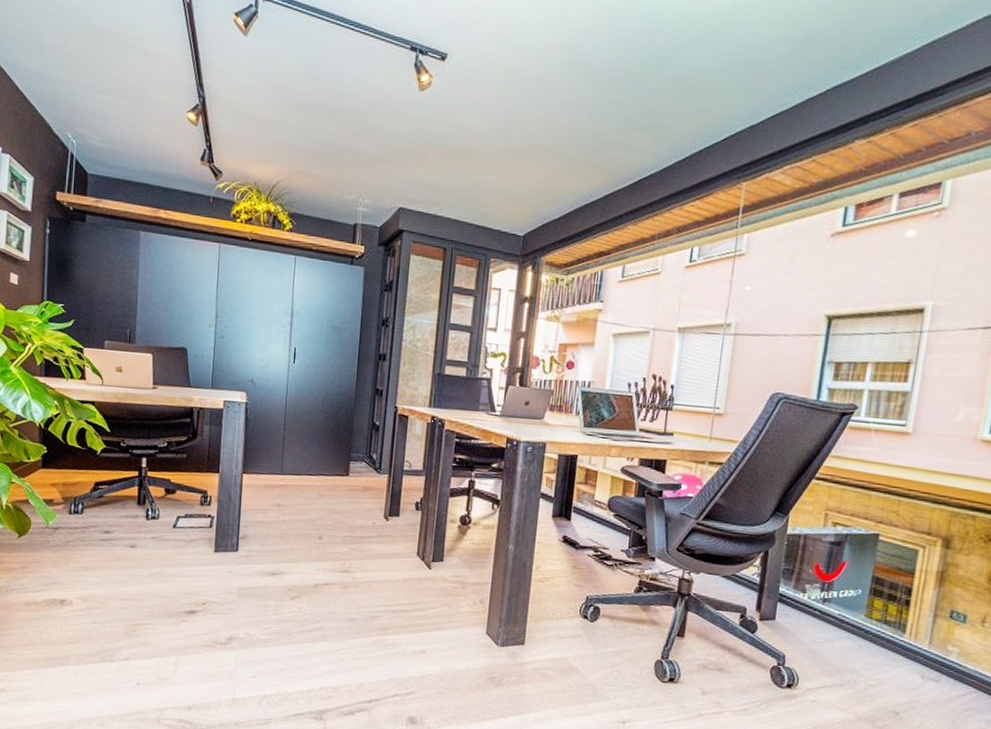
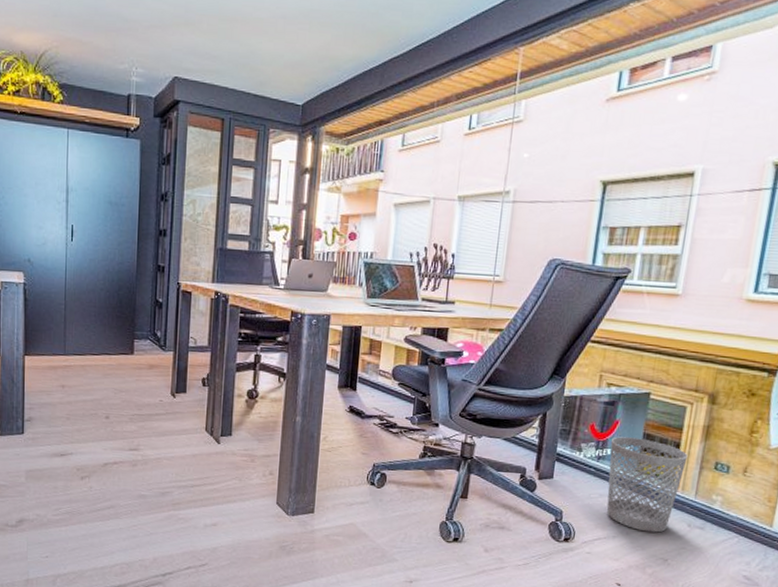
wastebasket: none [832,578,921,684] -> present [606,436,688,533]

